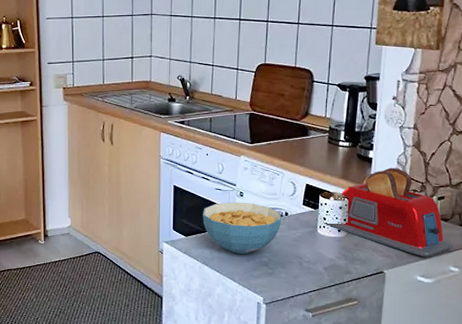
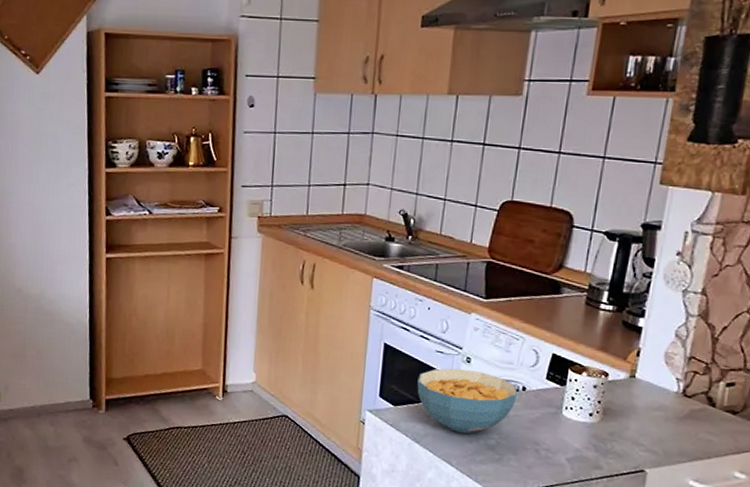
toaster: present [324,167,454,257] -> none [572,341,742,458]

